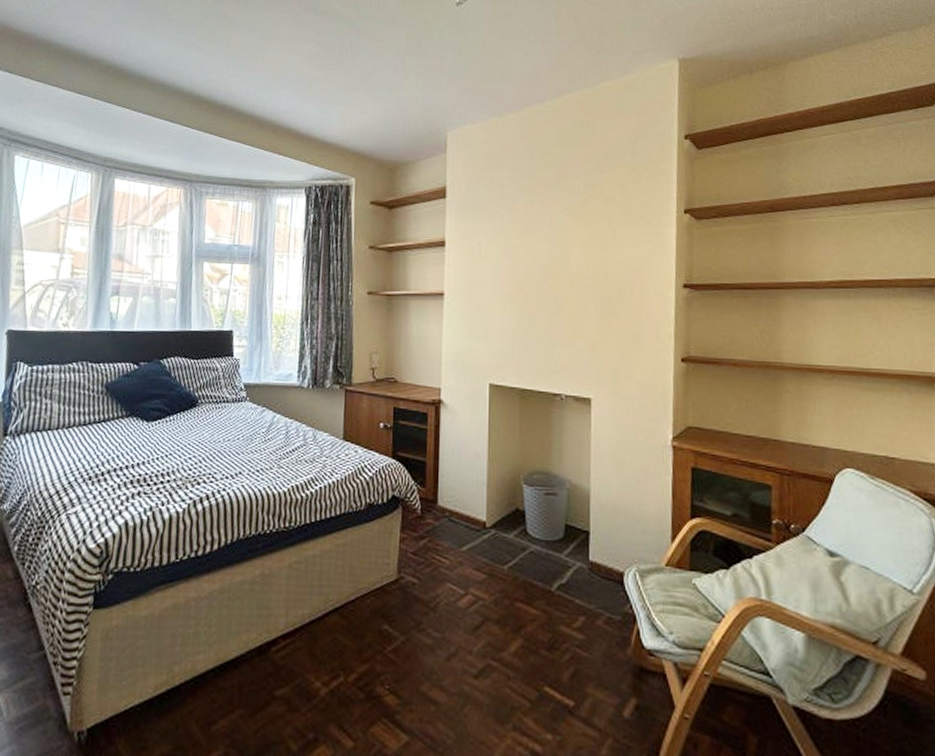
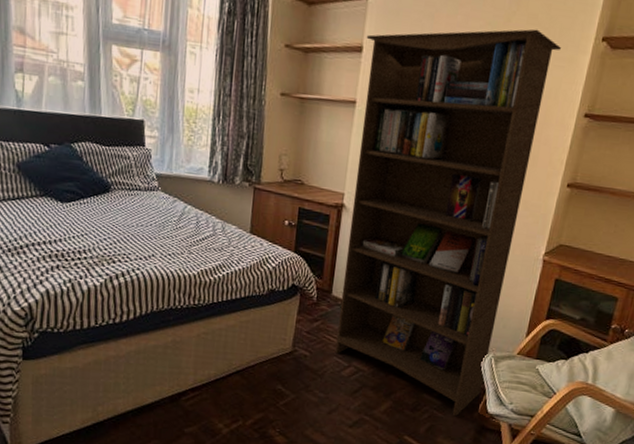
bookcase: none [447,209,644,656] -> present [334,29,561,417]

